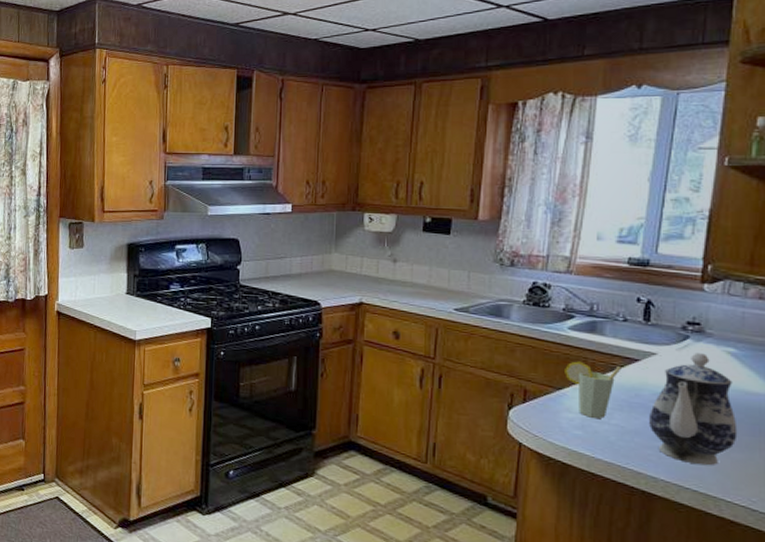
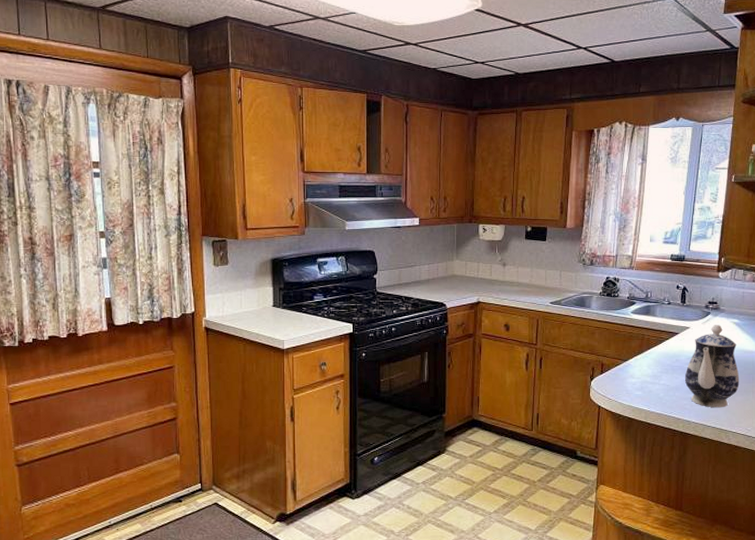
cup: present [565,361,622,419] -> none [629,338,667,381]

